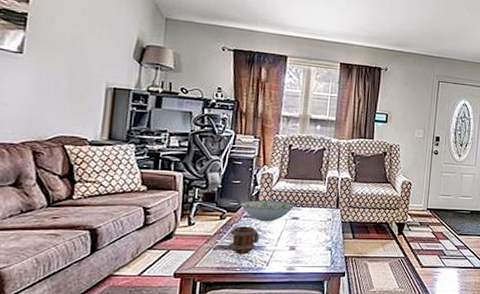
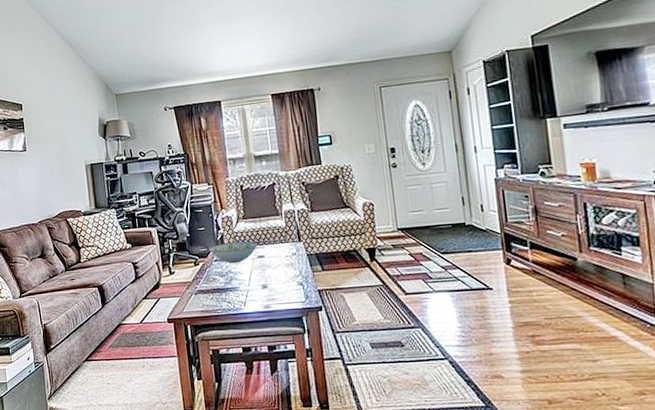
mug: present [229,226,259,255] -> none [205,269,232,297]

